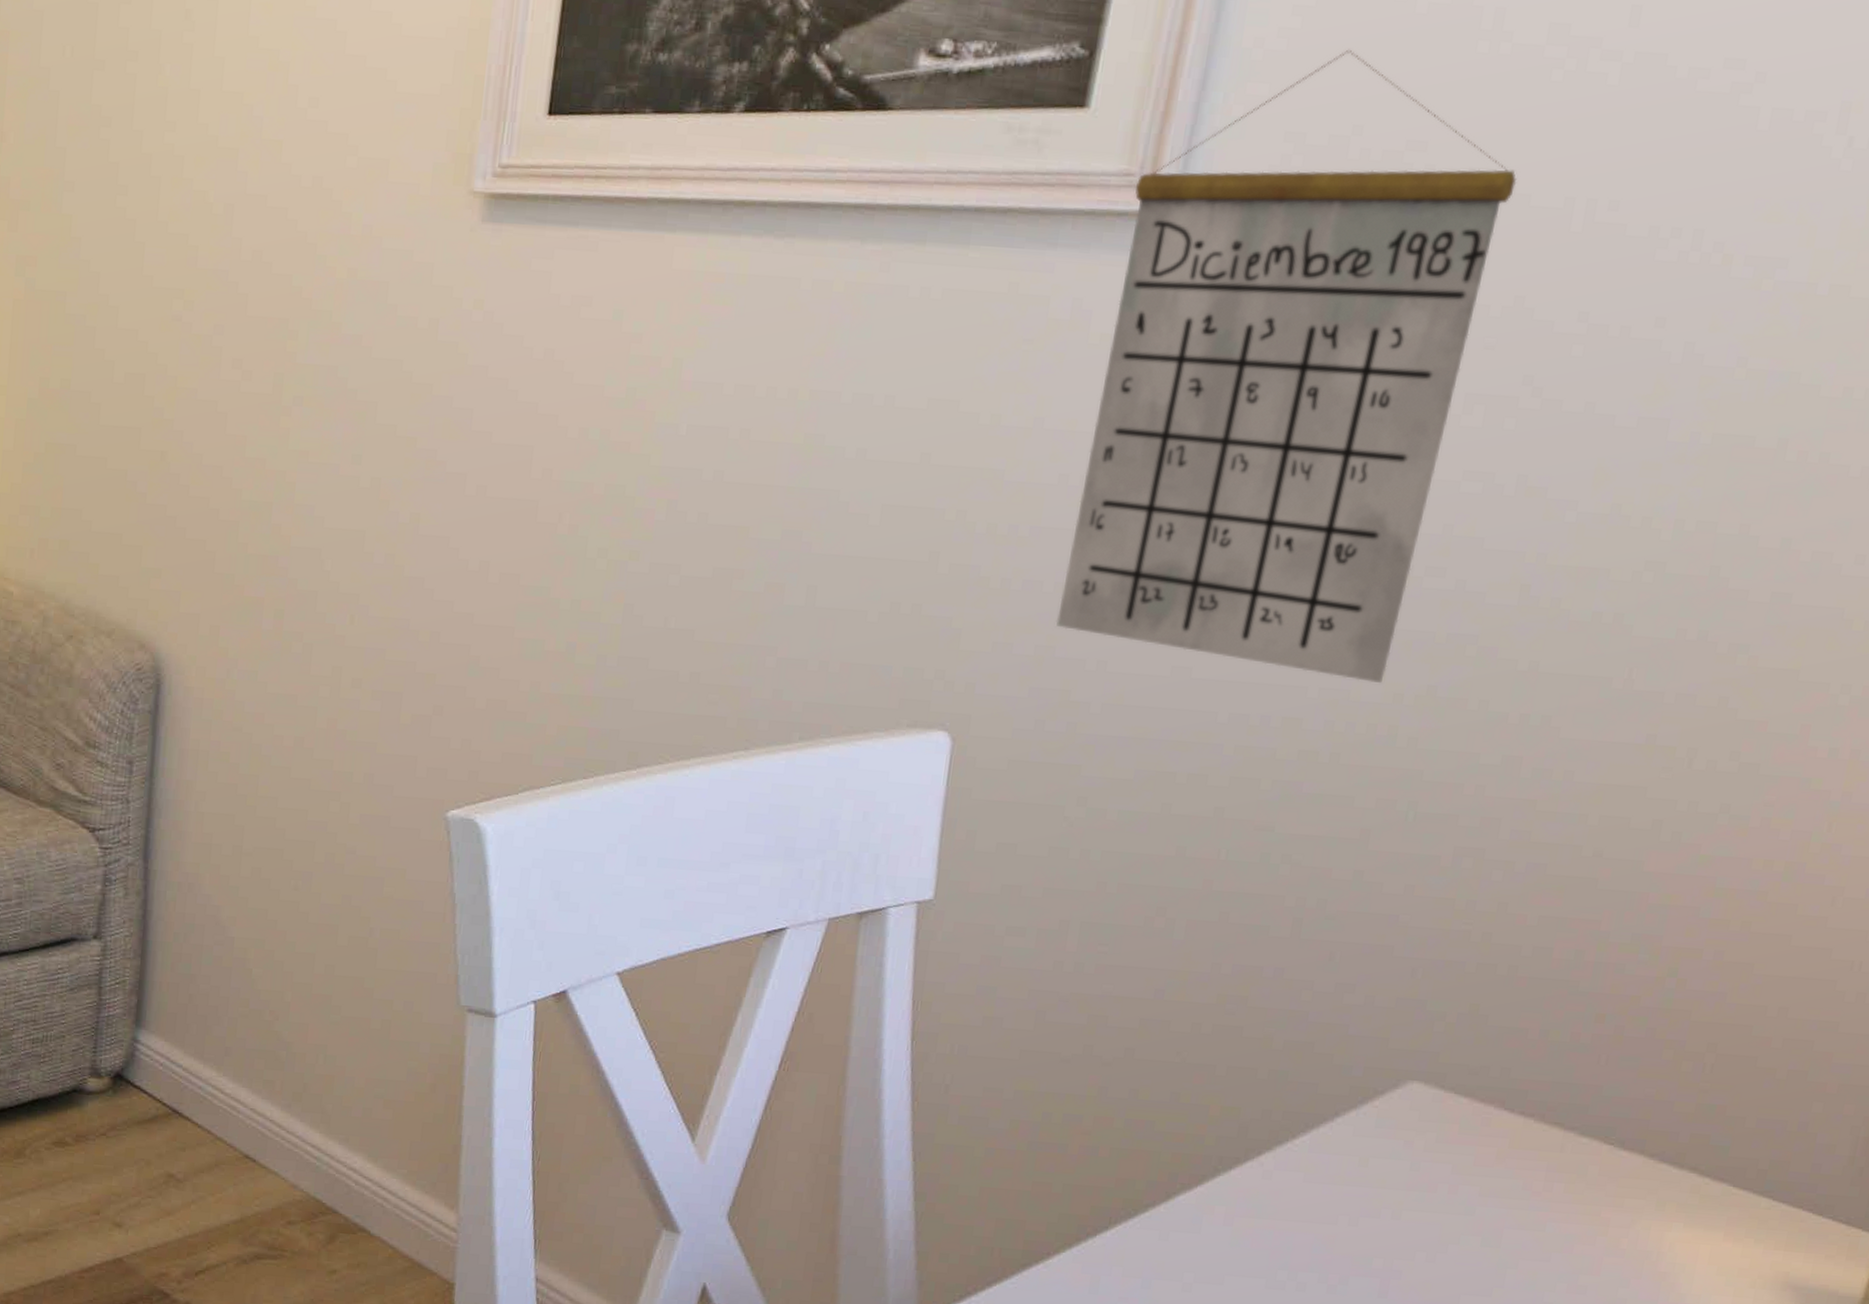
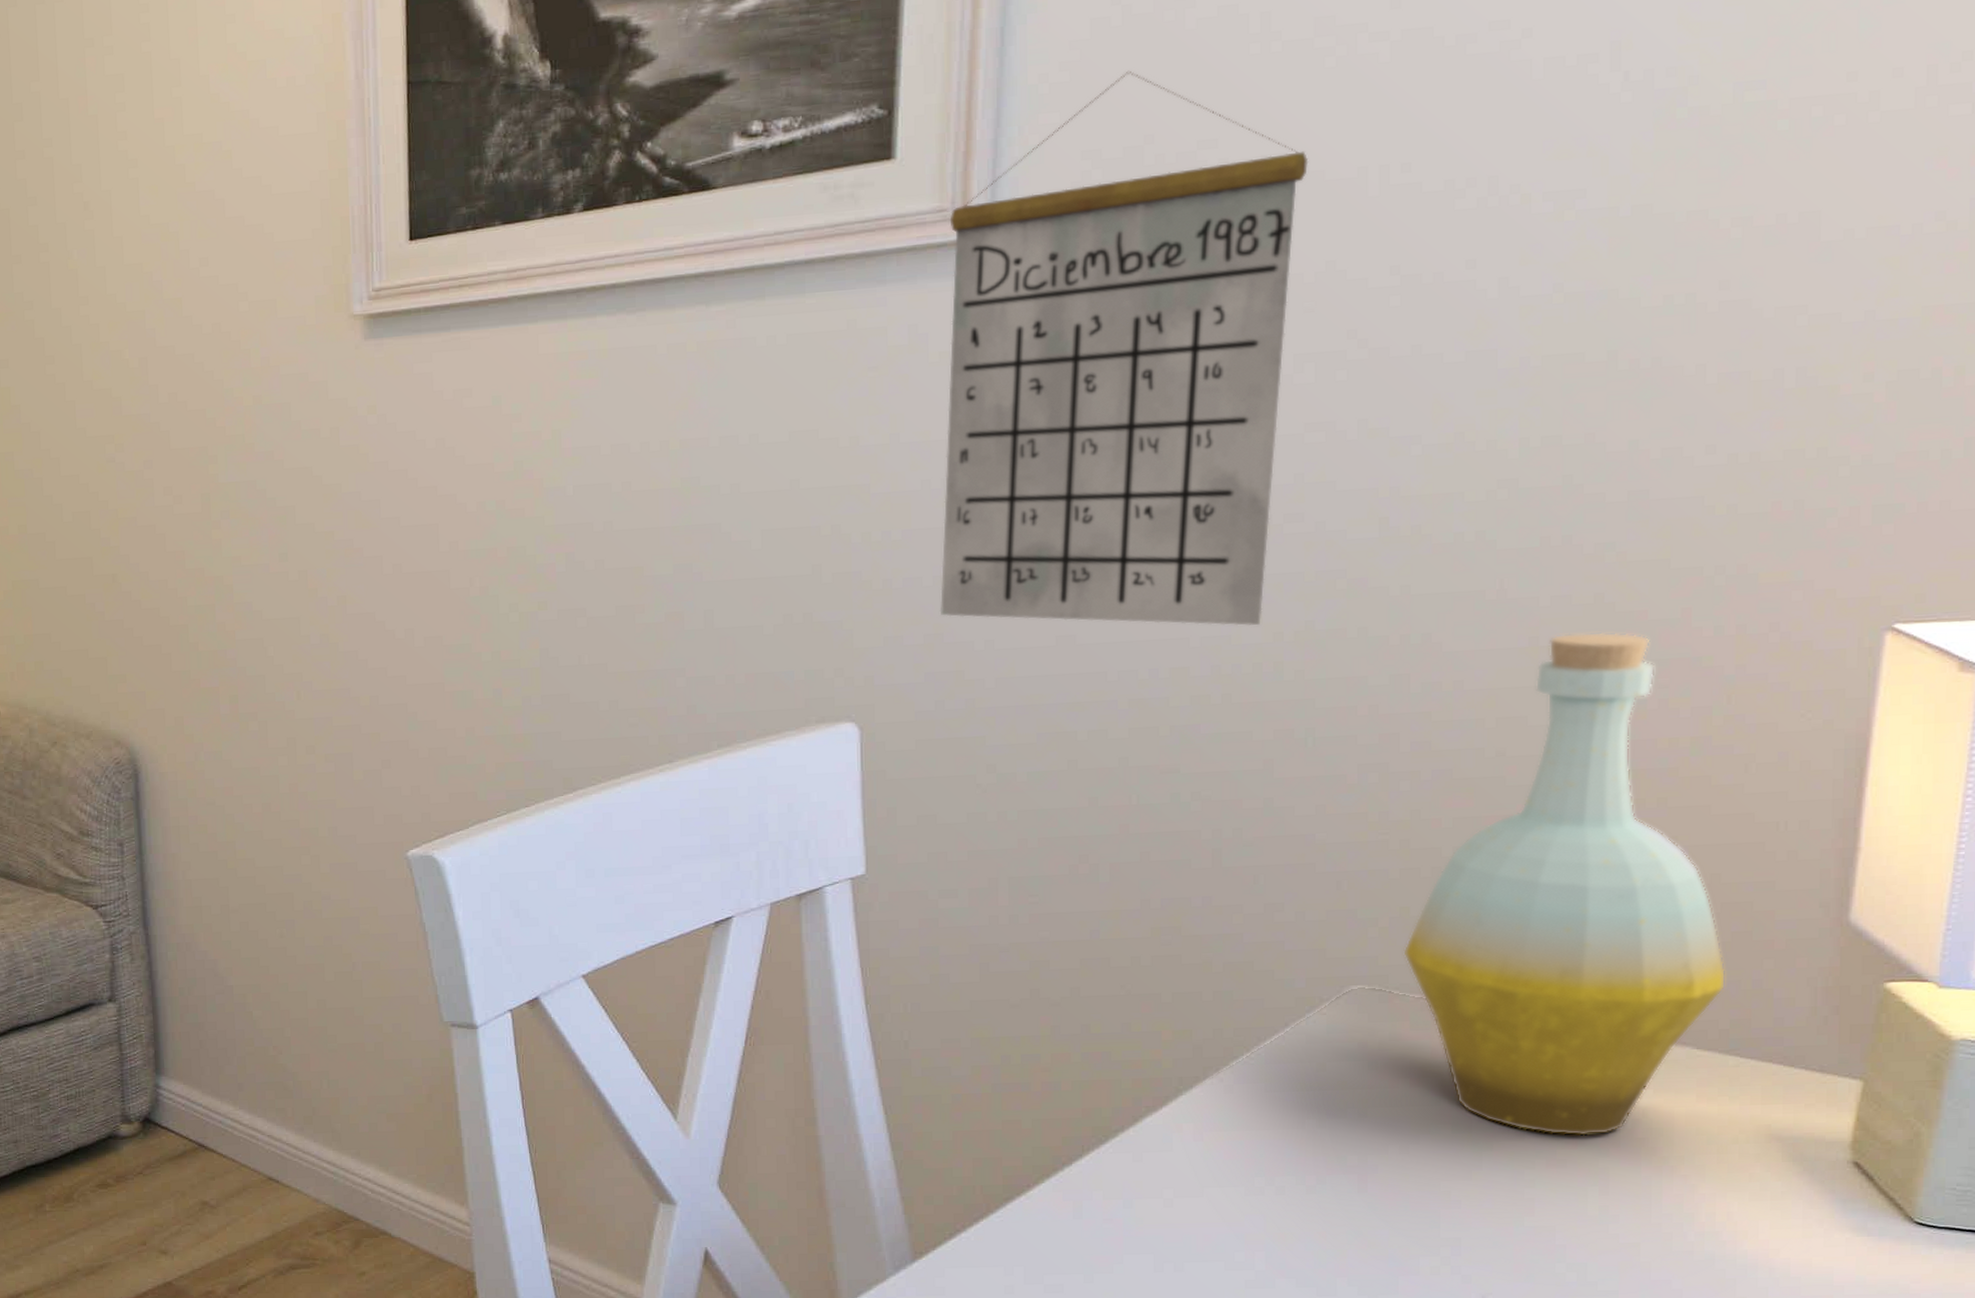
bottle: none [1465,734,1776,1265] -> present [1403,631,1726,1136]

